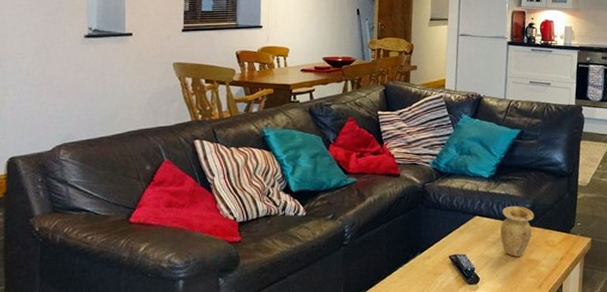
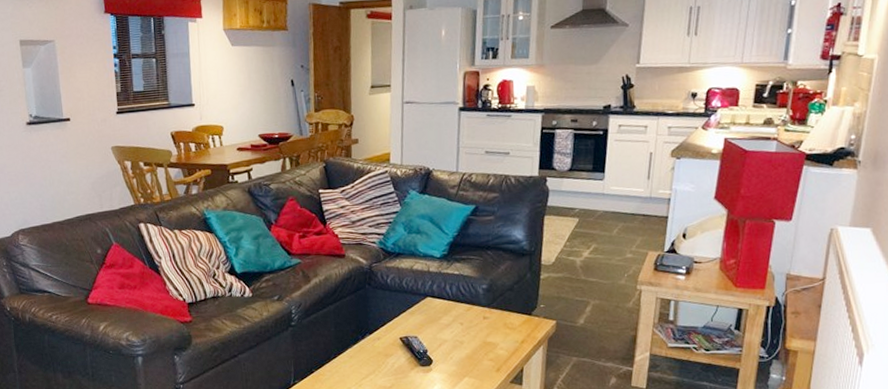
vase: present [500,205,535,258] -> none [454,286,492,340]

